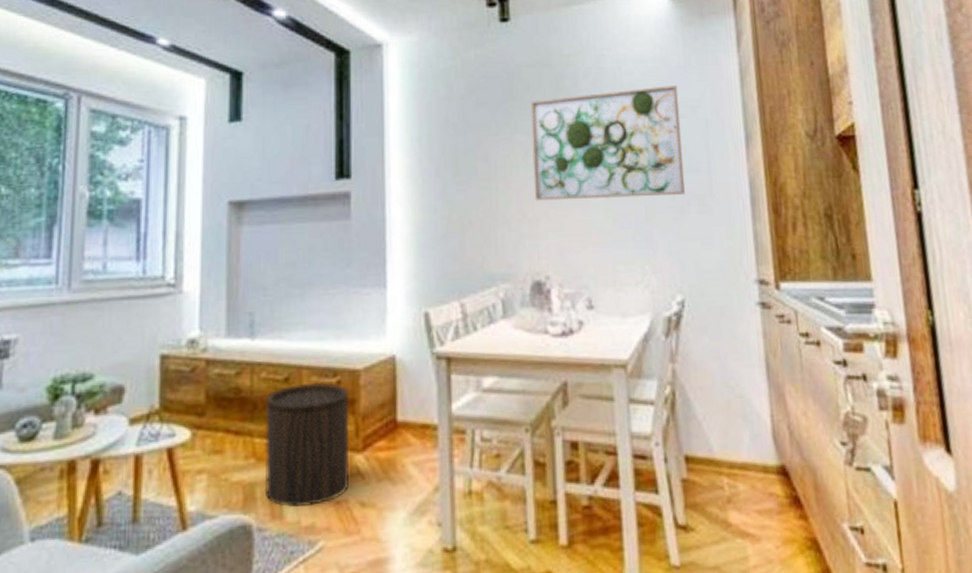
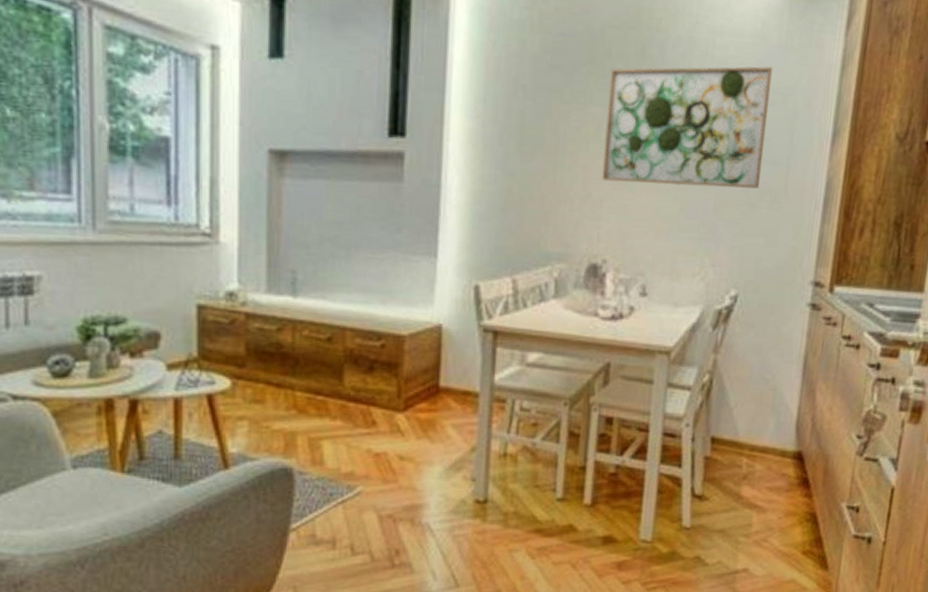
stool: present [266,382,350,507] -> none [306,344,393,456]

